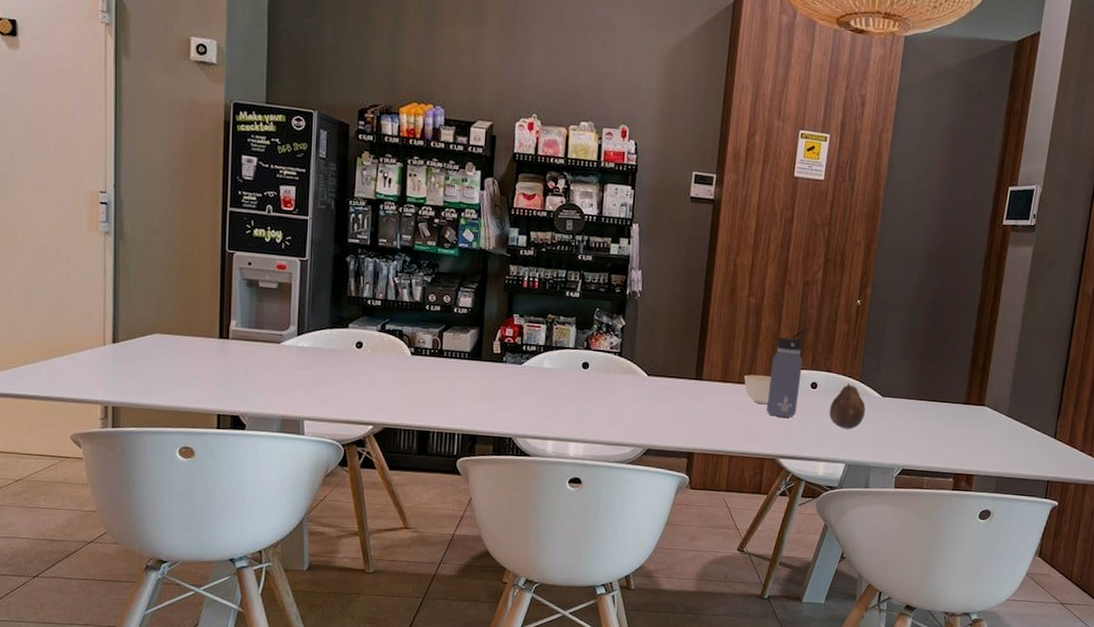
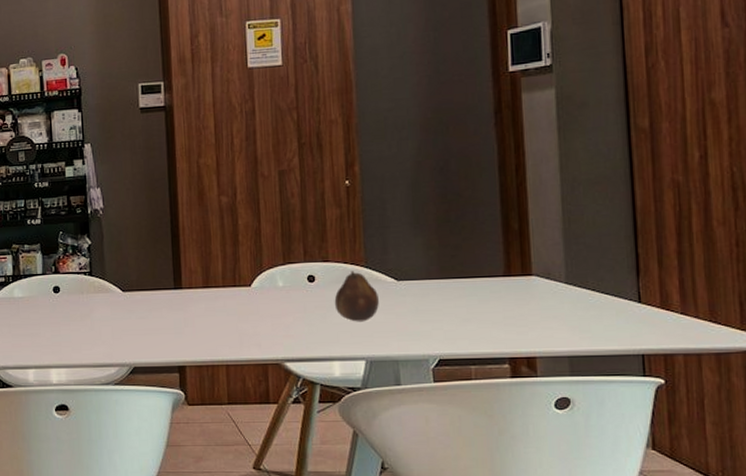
soup bowl: present [743,374,772,405] -> none [227,275,261,306]
water bottle: present [766,327,809,418] -> none [257,218,295,317]

